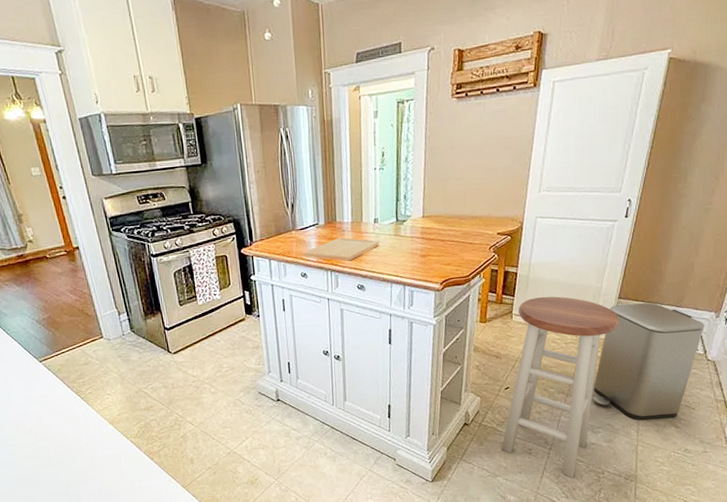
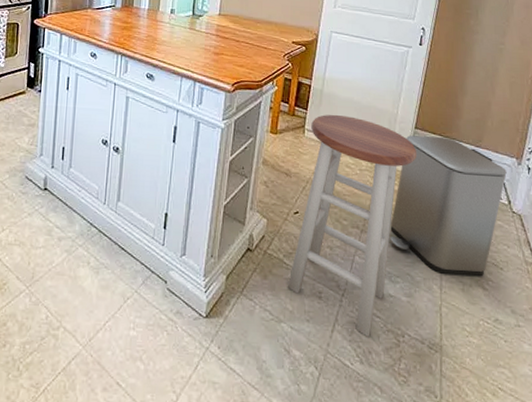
cutting board: present [304,237,380,262] -> none [97,23,174,48]

